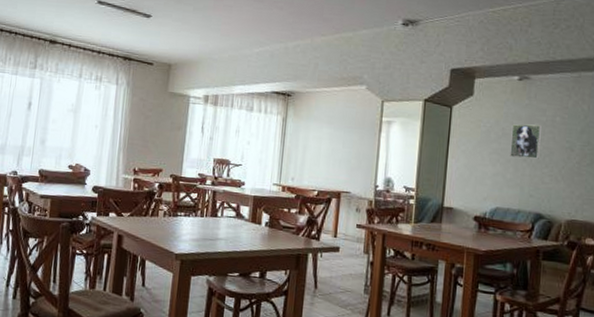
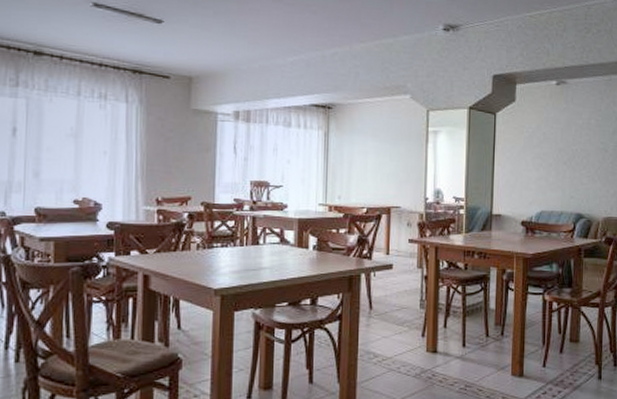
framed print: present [509,124,541,159] -> none [551,128,578,162]

